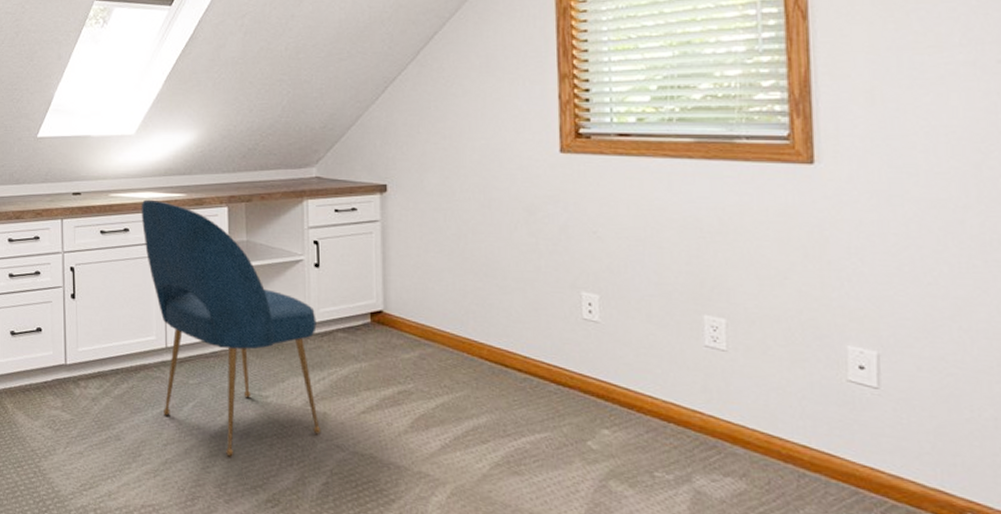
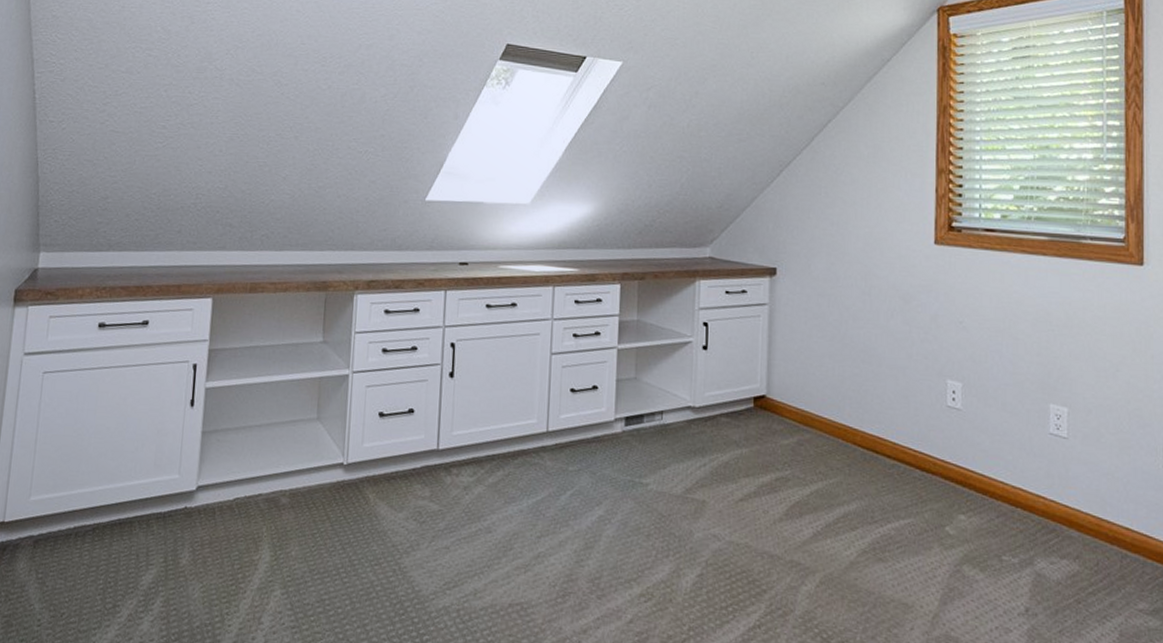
chair: present [141,199,322,457] -> none [530,273,701,549]

